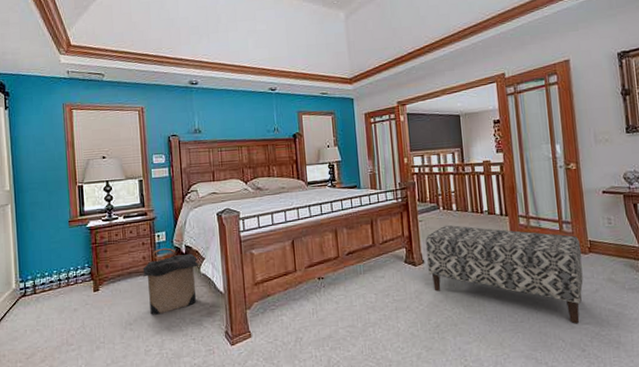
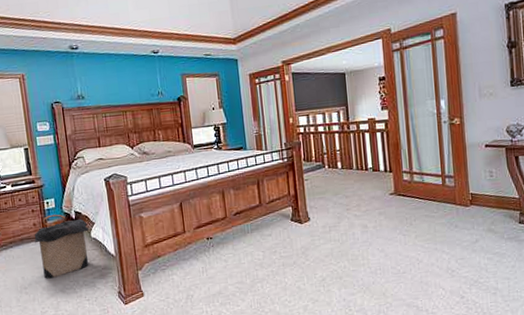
bench: present [425,225,583,324] -> none [311,183,464,273]

